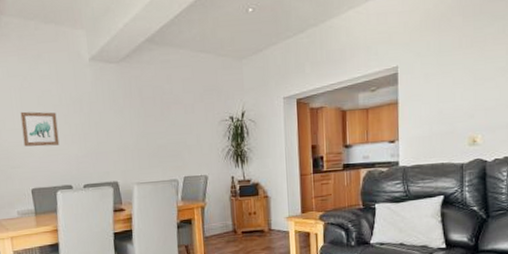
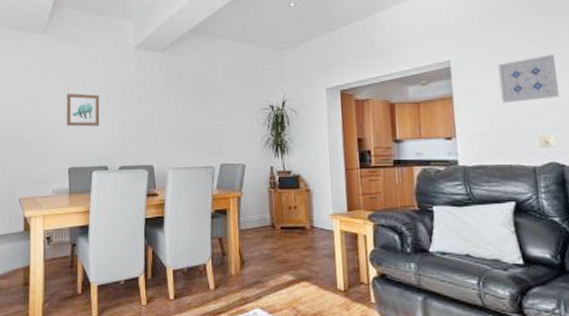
wall art: none [439,58,489,106] -> present [497,55,559,103]

